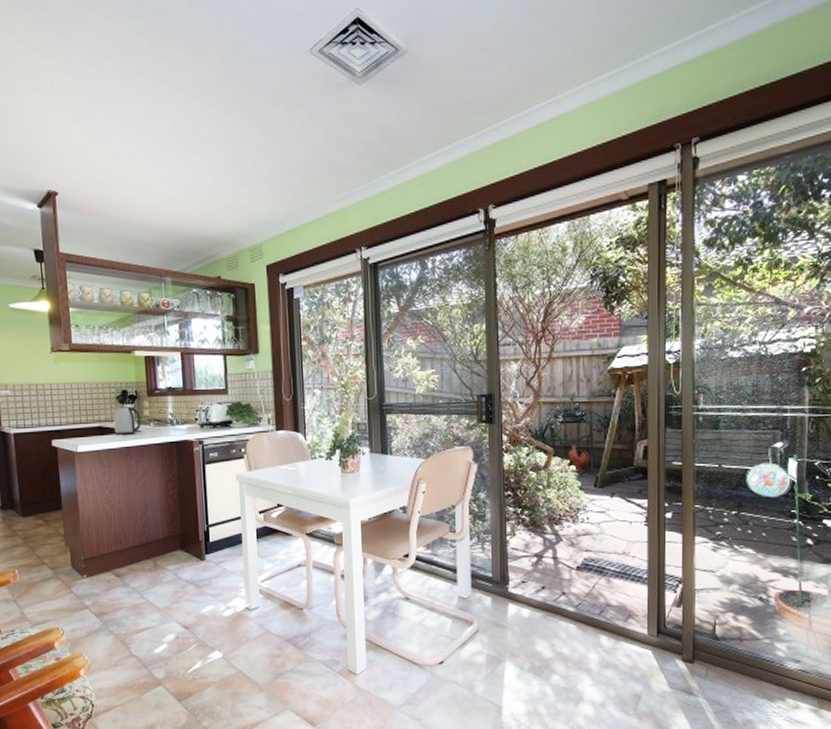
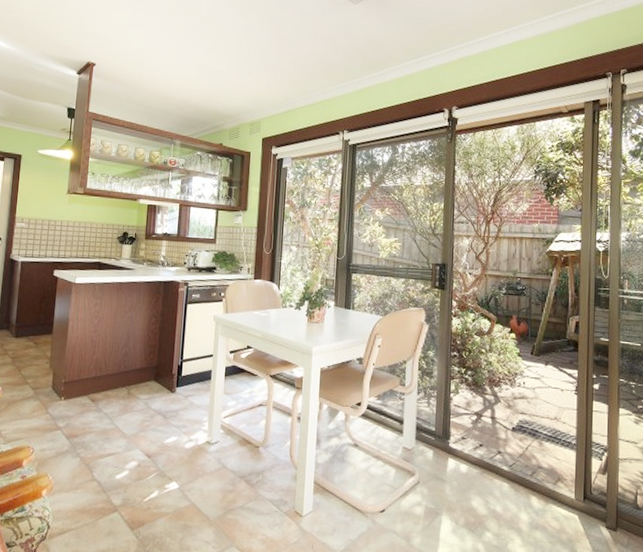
kettle: present [114,405,142,435] -> none [111,245,137,272]

